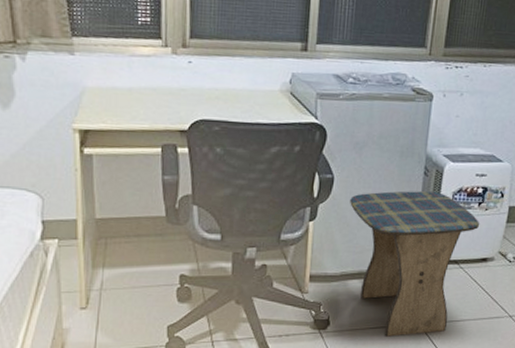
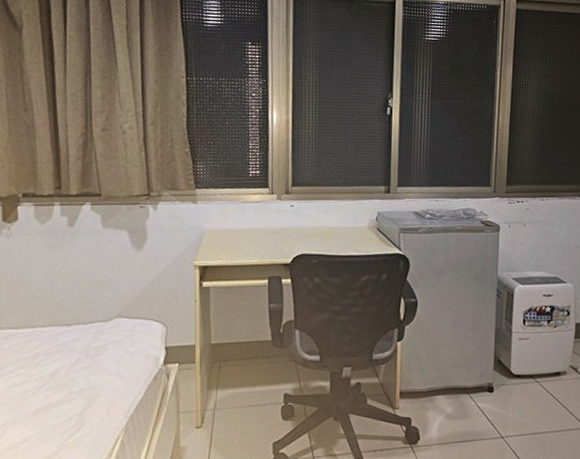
stool: present [350,191,480,337] -> none [433,311,551,450]

